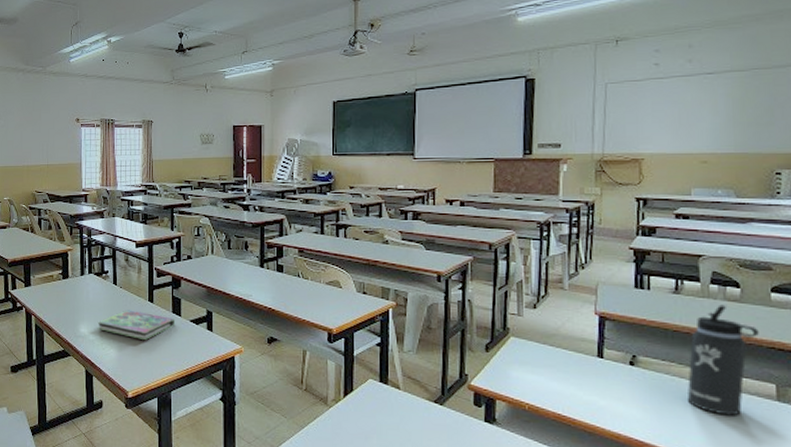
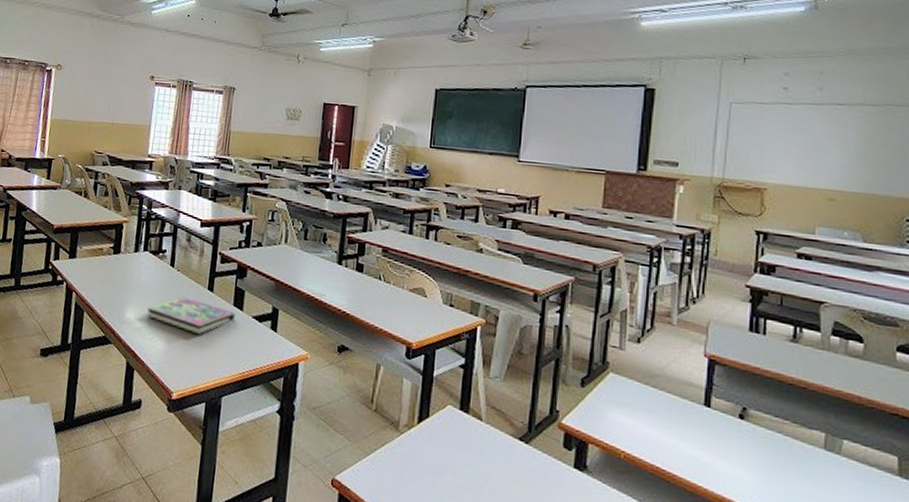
thermos bottle: present [686,304,759,416] -> none [800,359,882,489]

